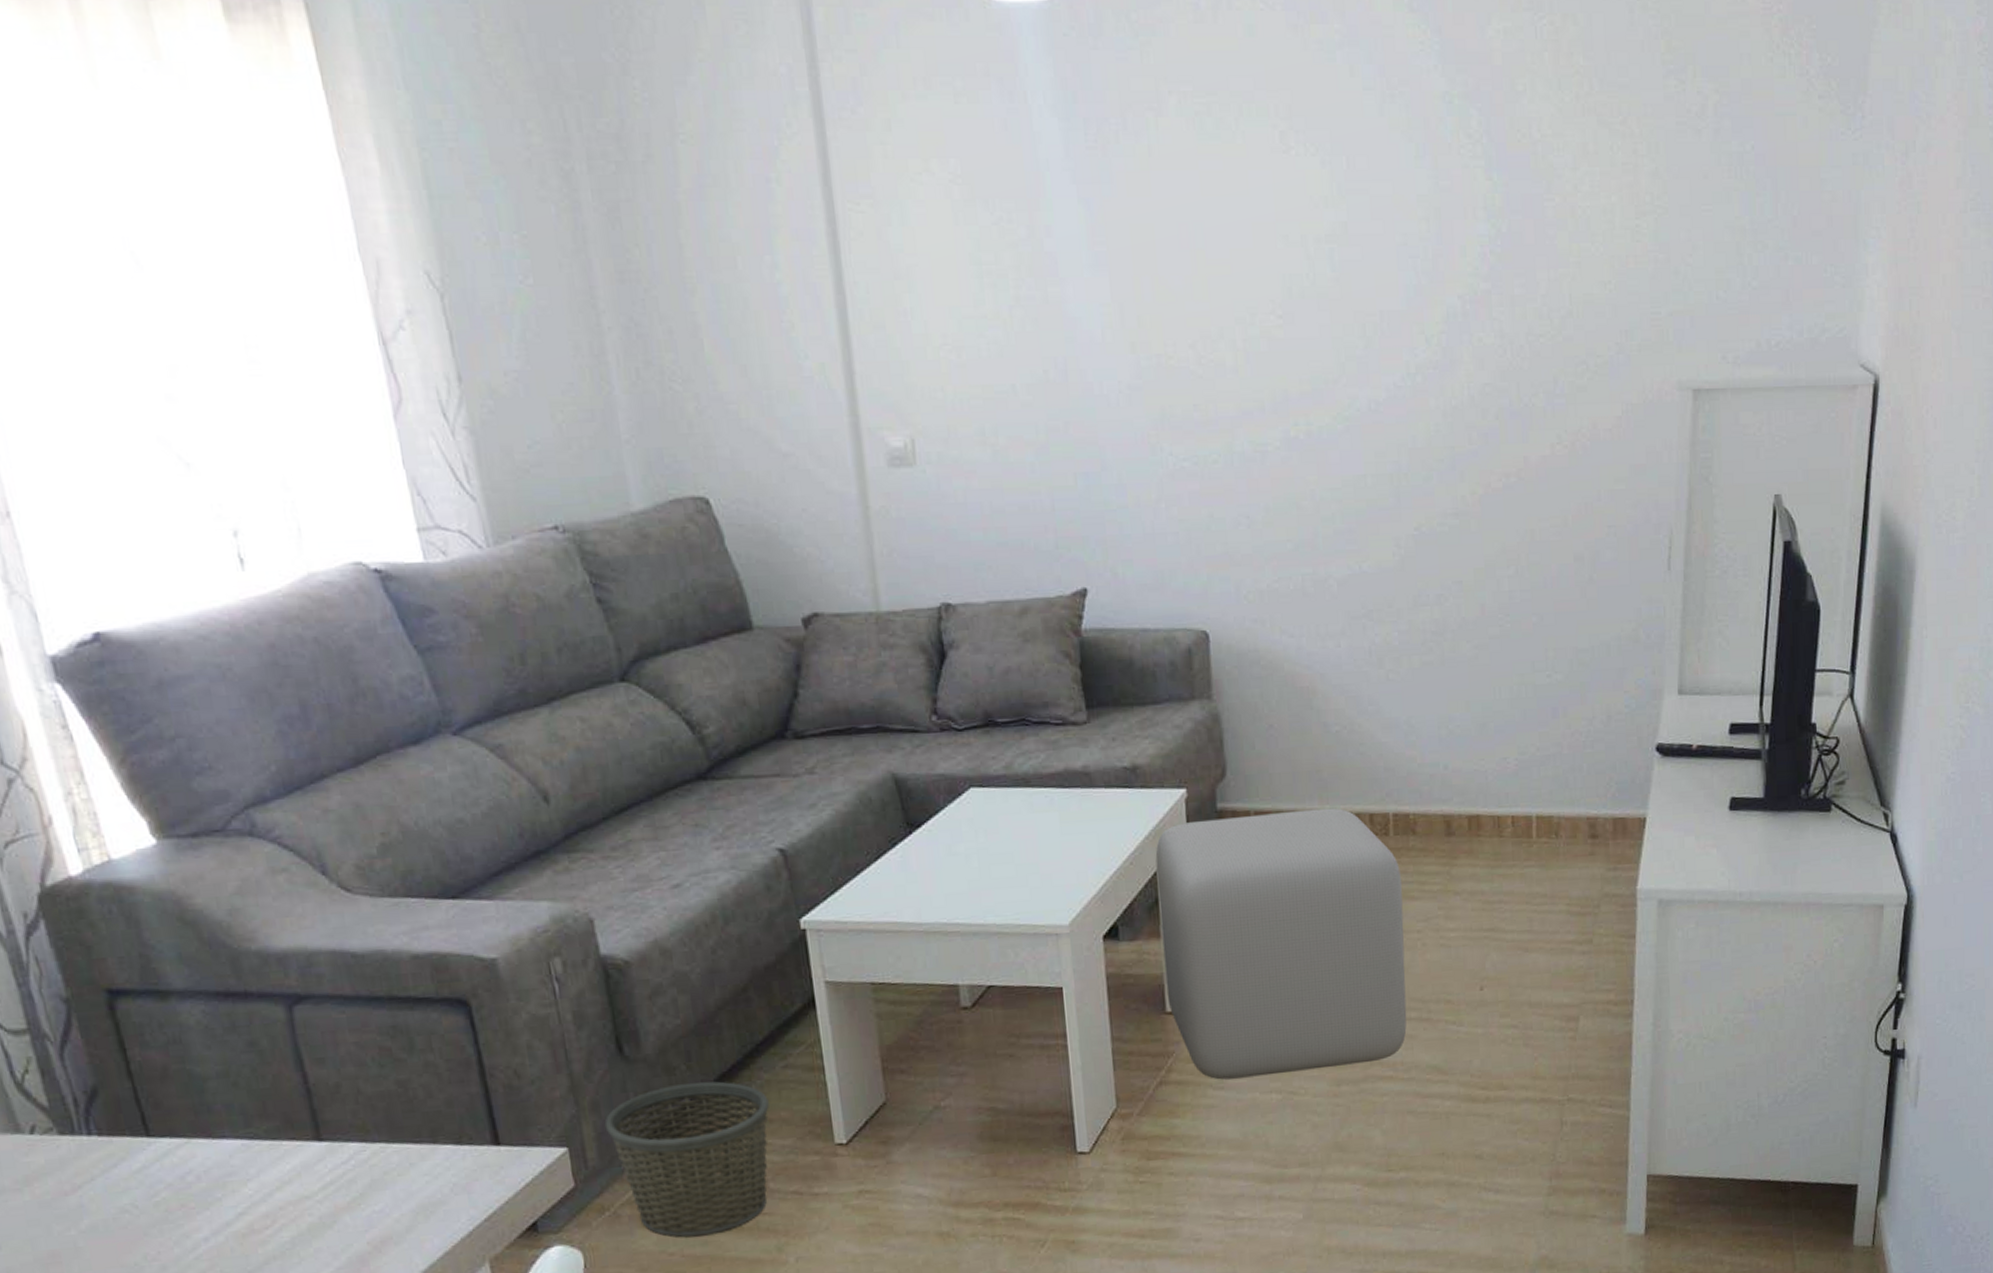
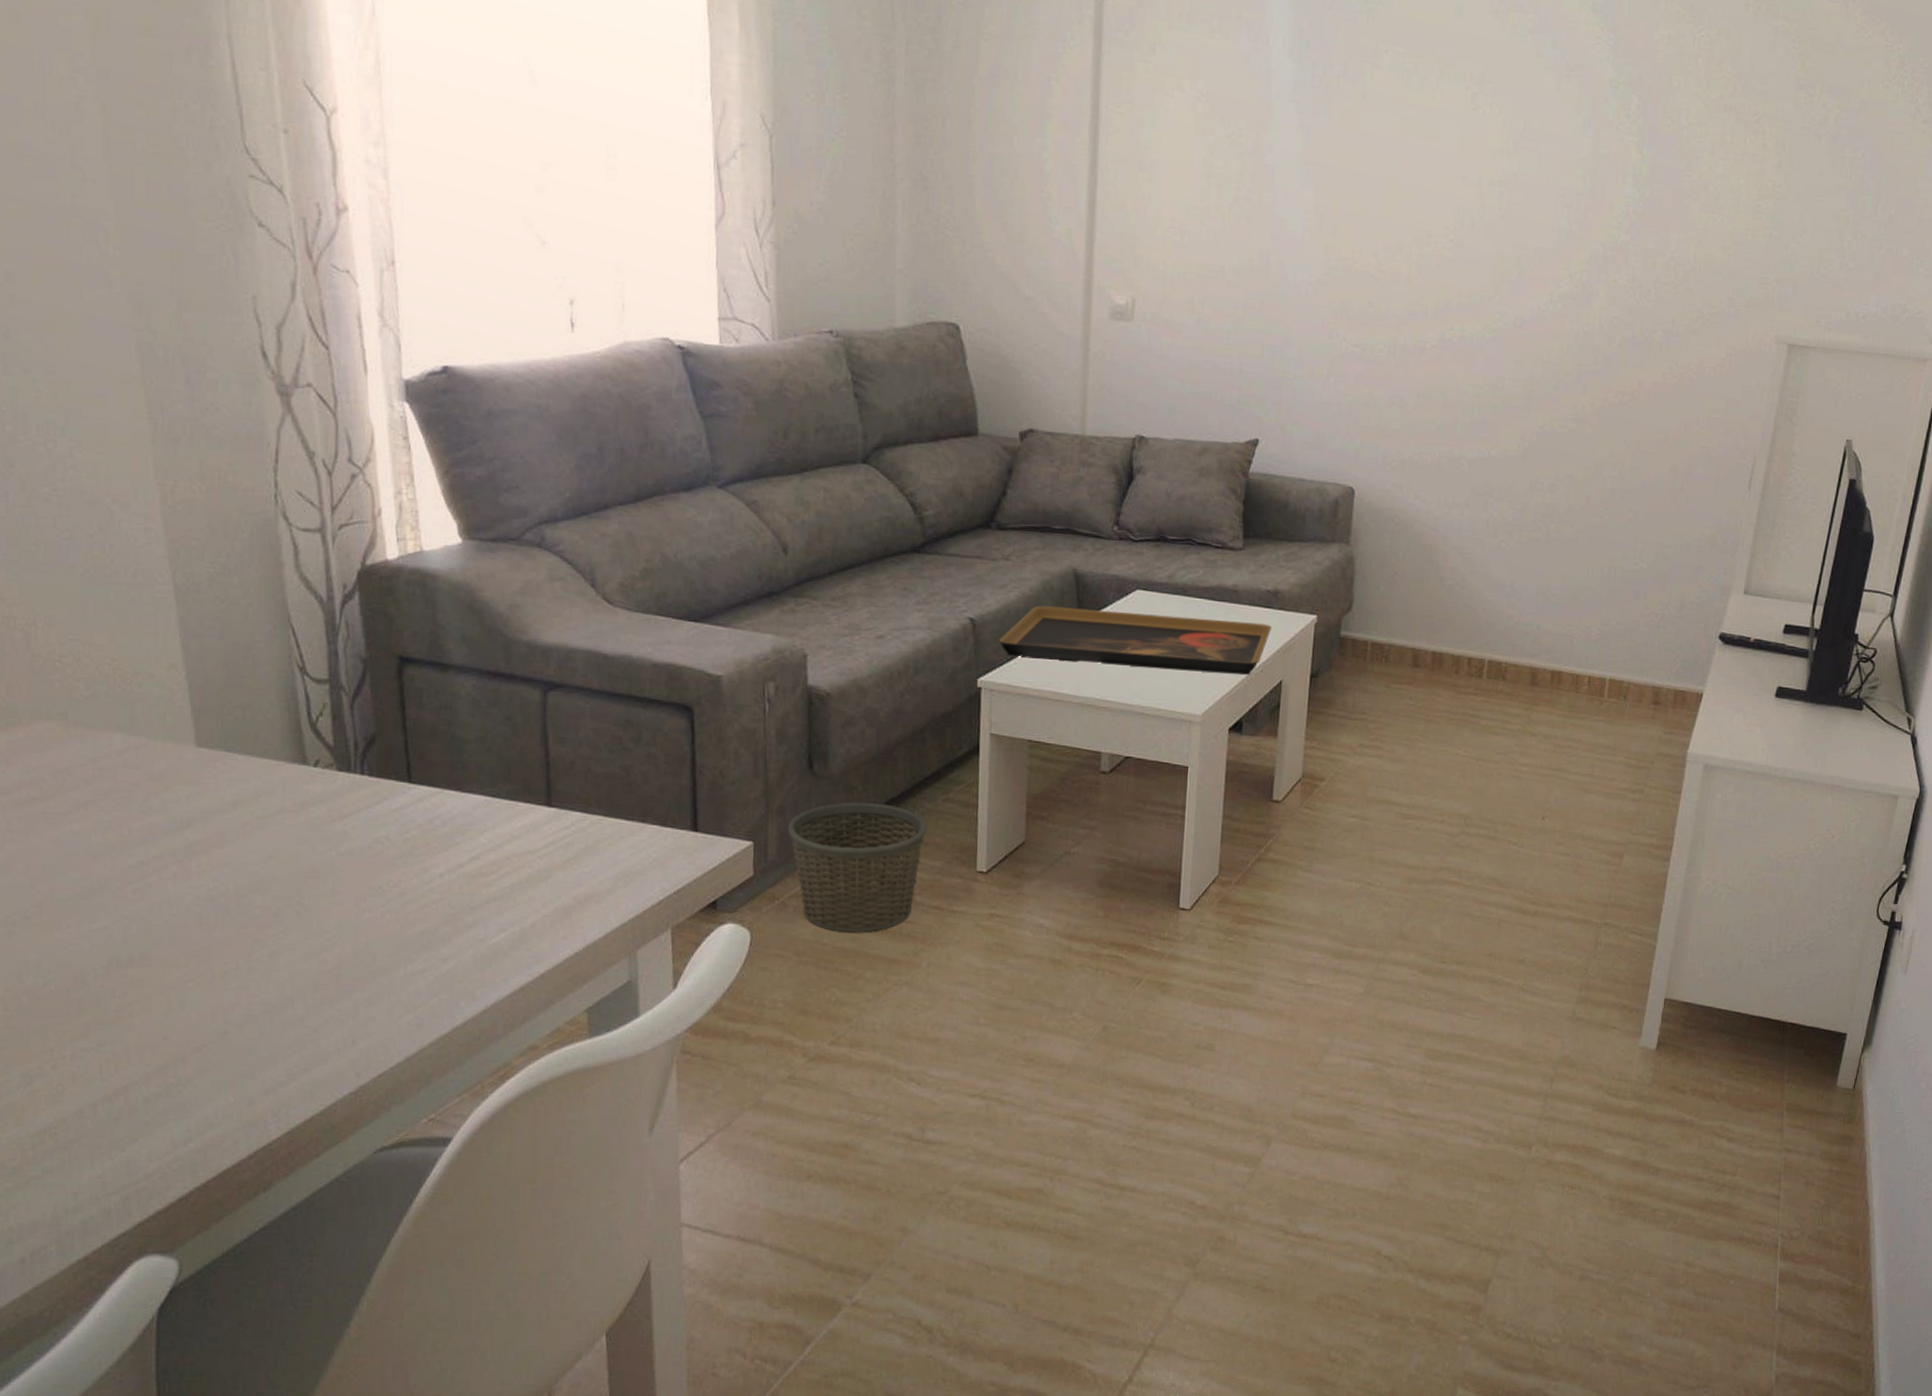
decorative tray: none [816,807,1135,887] -> present [998,605,1271,676]
pouf: present [1155,807,1407,1080] -> none [1275,643,1488,868]

